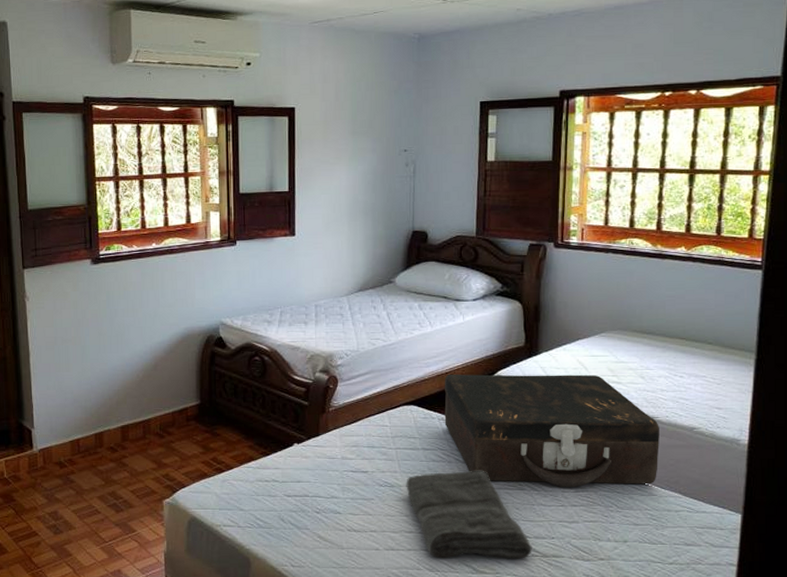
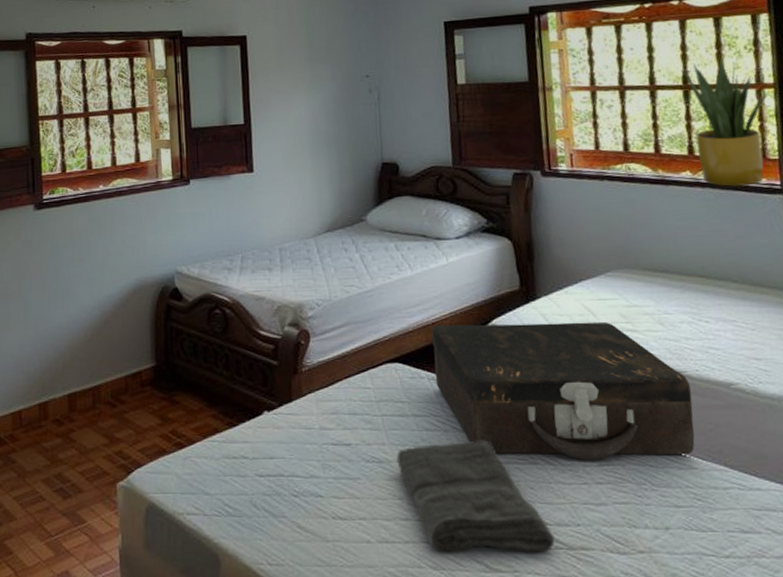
planter: none [692,145,764,262] -> present [683,57,769,187]

